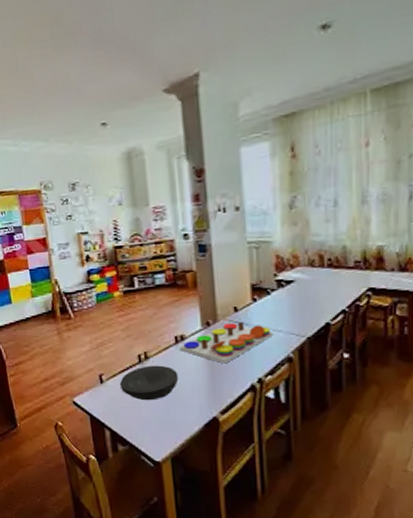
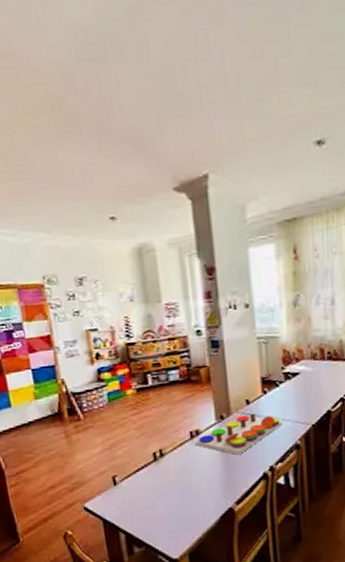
plate: present [120,365,179,401] -> none [135,461,195,499]

